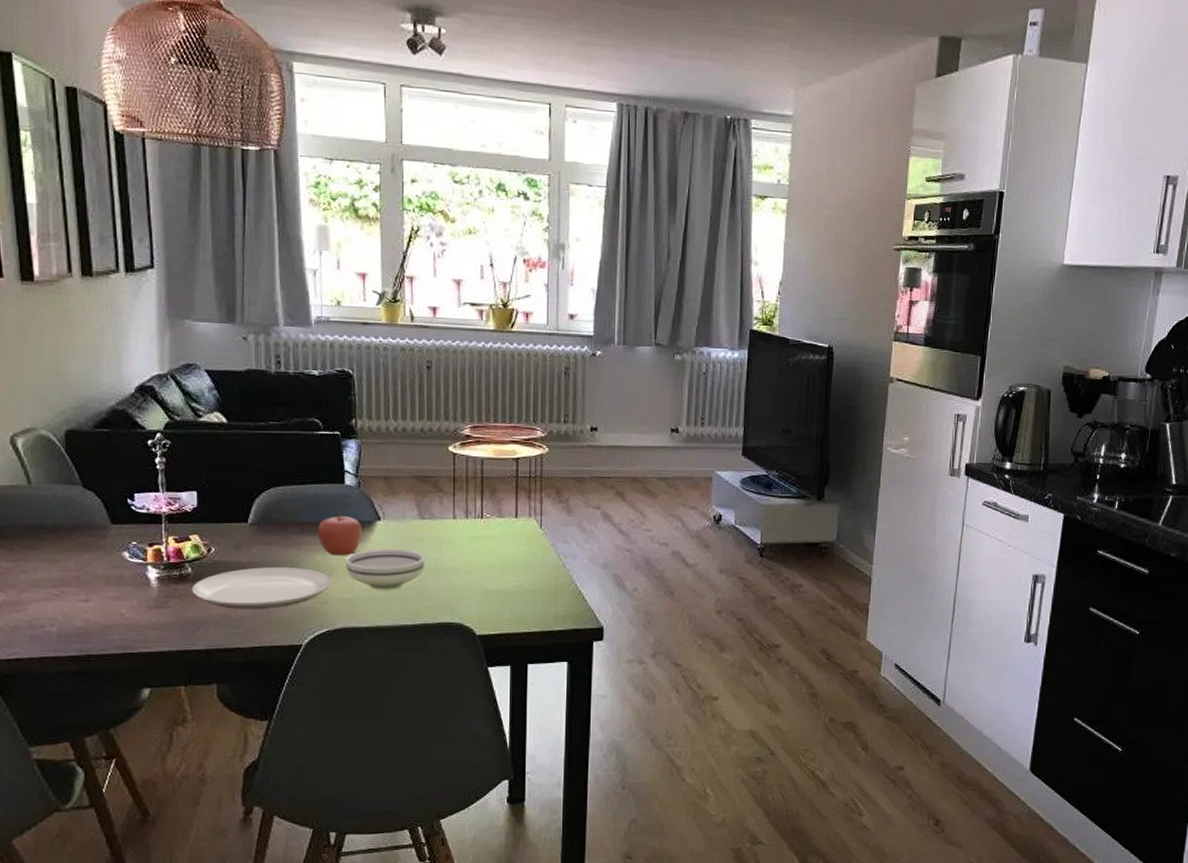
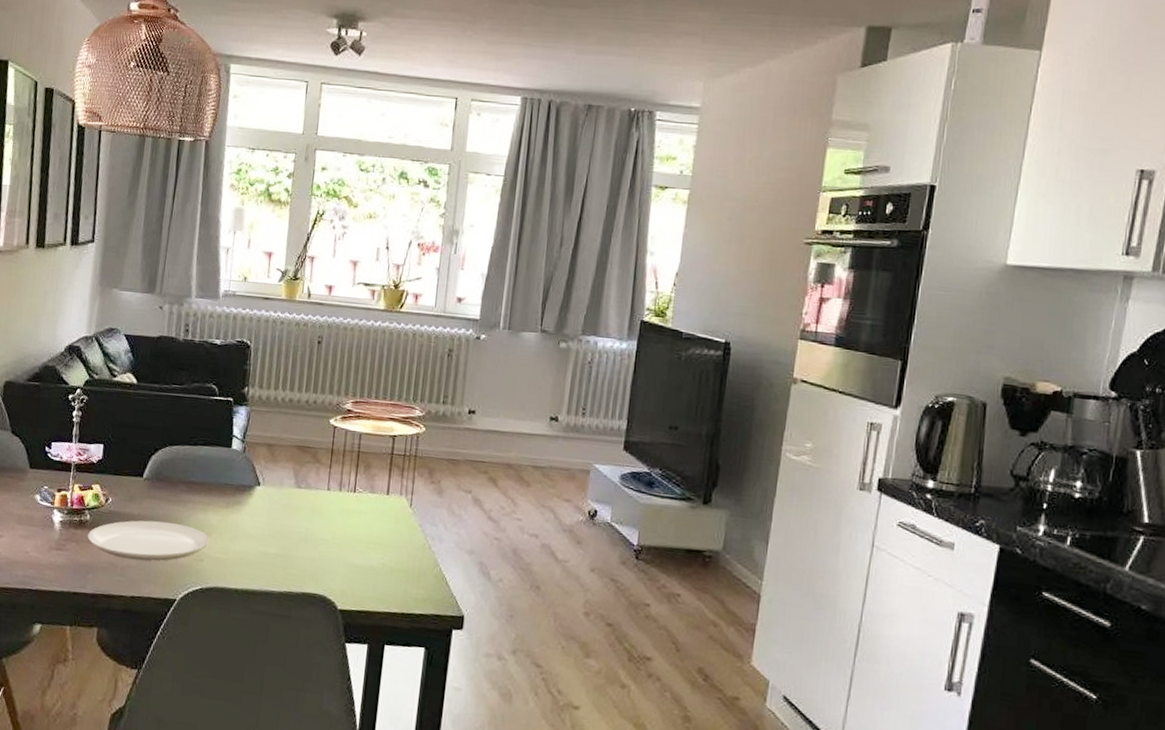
fruit: present [318,510,362,556] -> none [202,473,243,517]
bowl: present [344,548,425,589] -> none [223,513,298,554]

